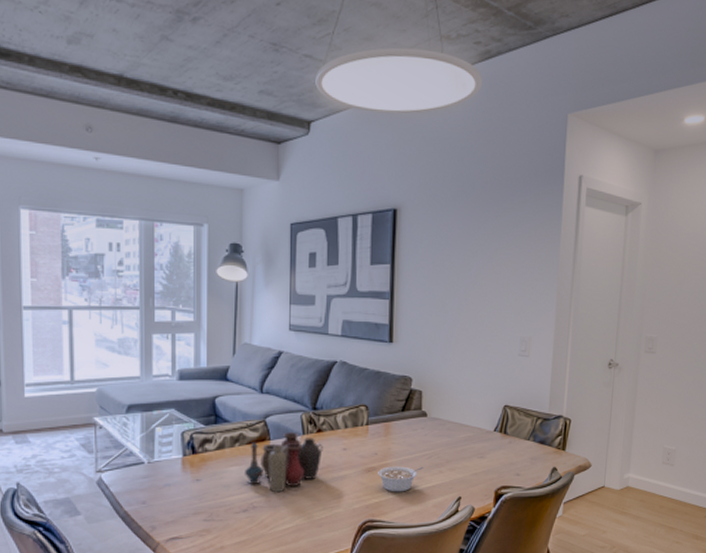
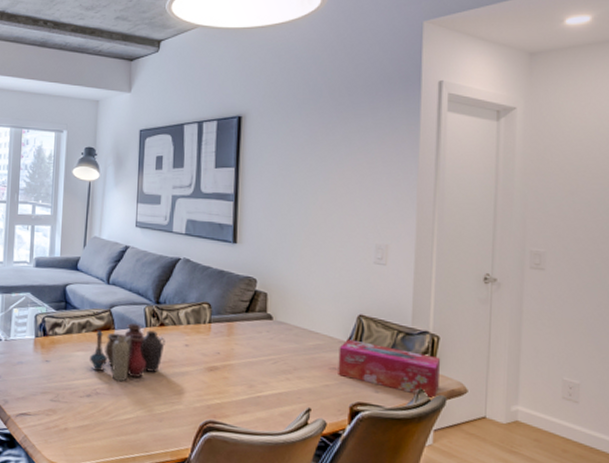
legume: present [378,466,424,492] -> none [220,367,270,396]
tissue box: none [485,429,571,475] -> present [338,339,440,398]

